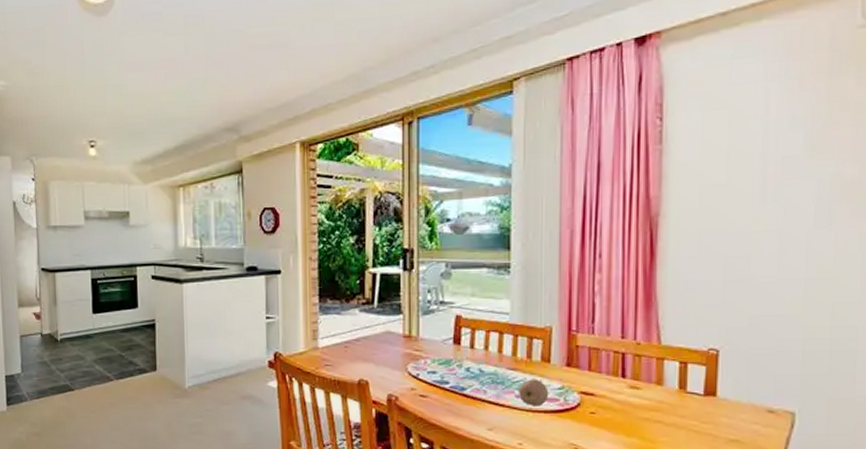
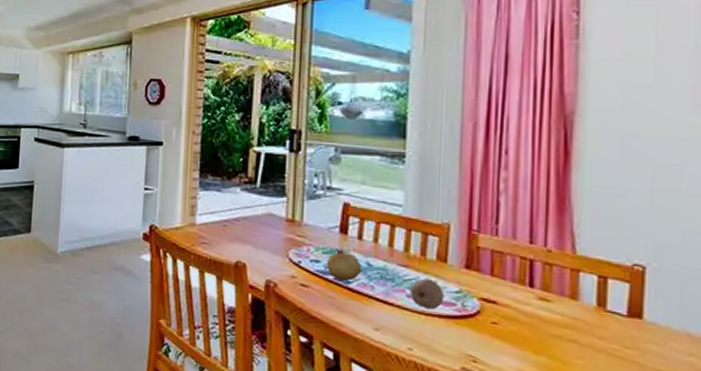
fruit: none [442,359,475,388] -> present [326,249,362,281]

